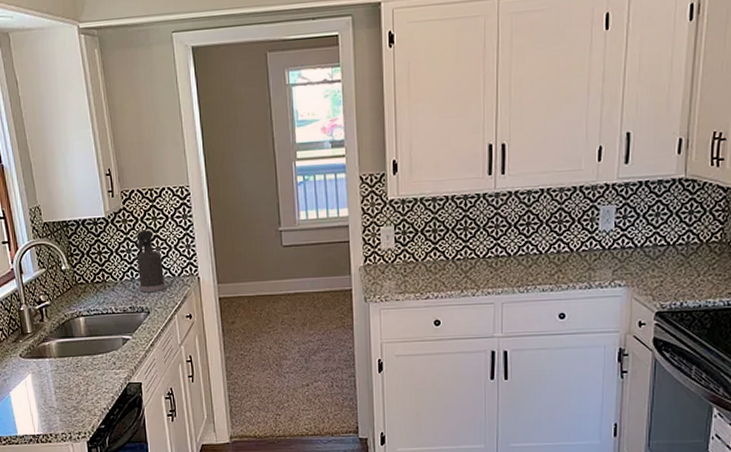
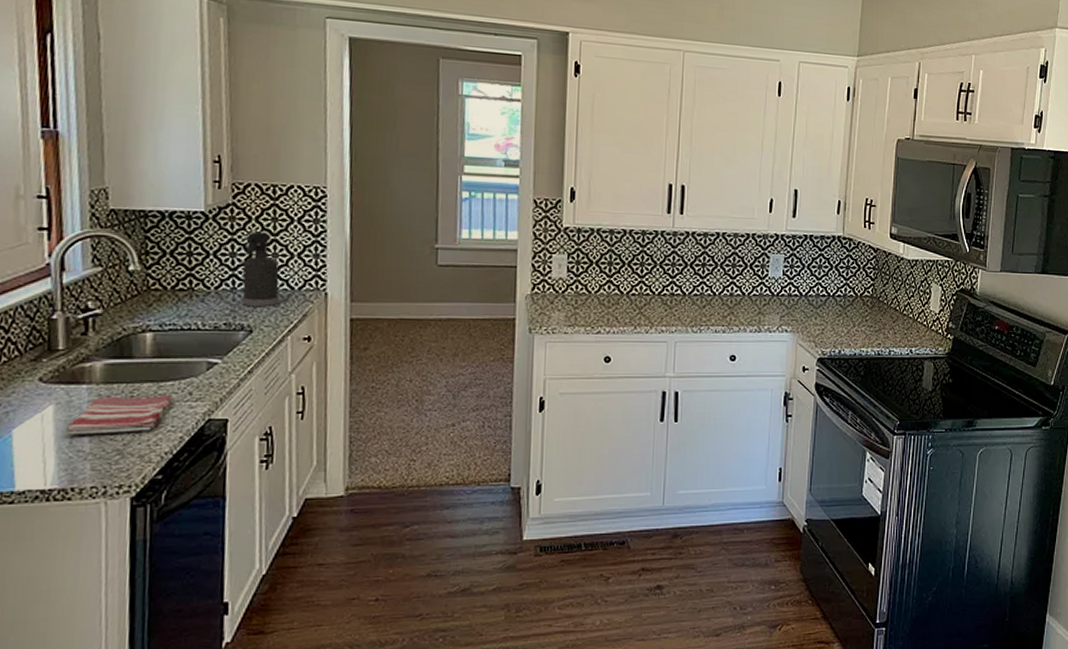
dish towel: none [40,364,104,396] -> present [65,394,173,435]

